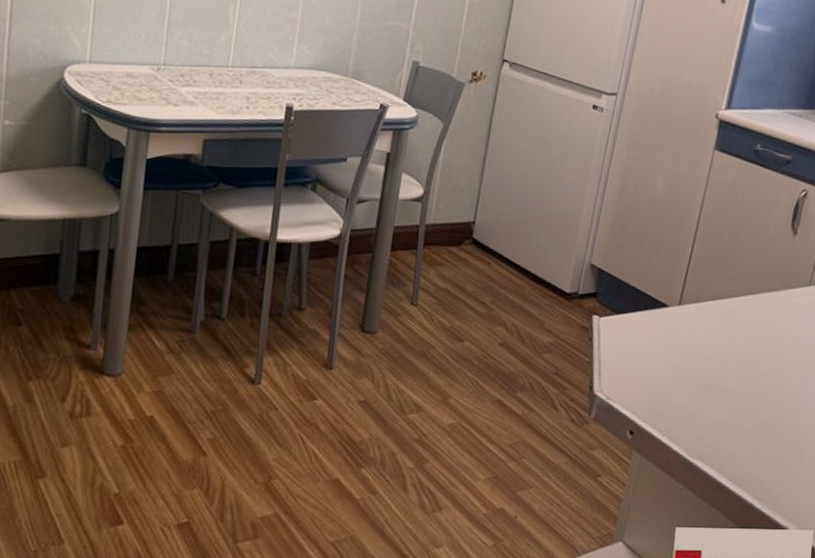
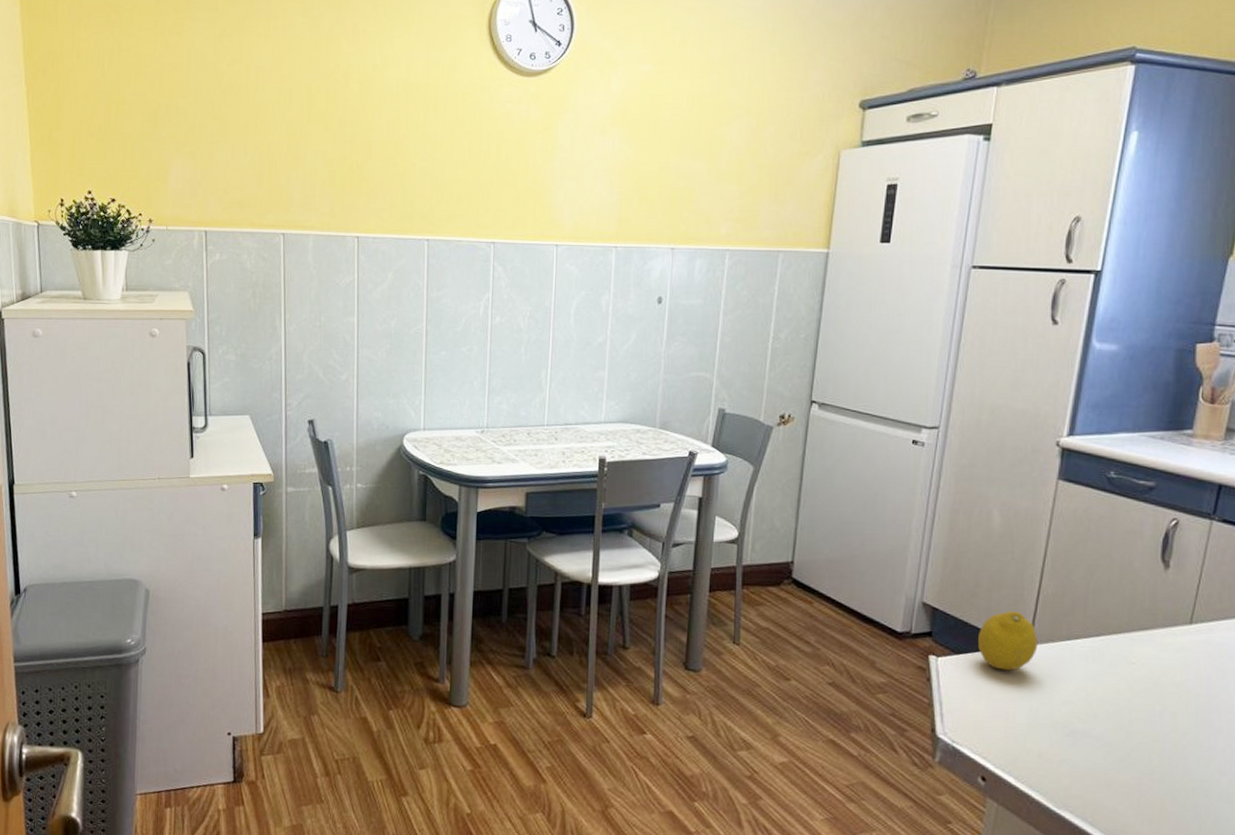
fruit: none [636,273,687,330] -> present [978,611,1038,671]

